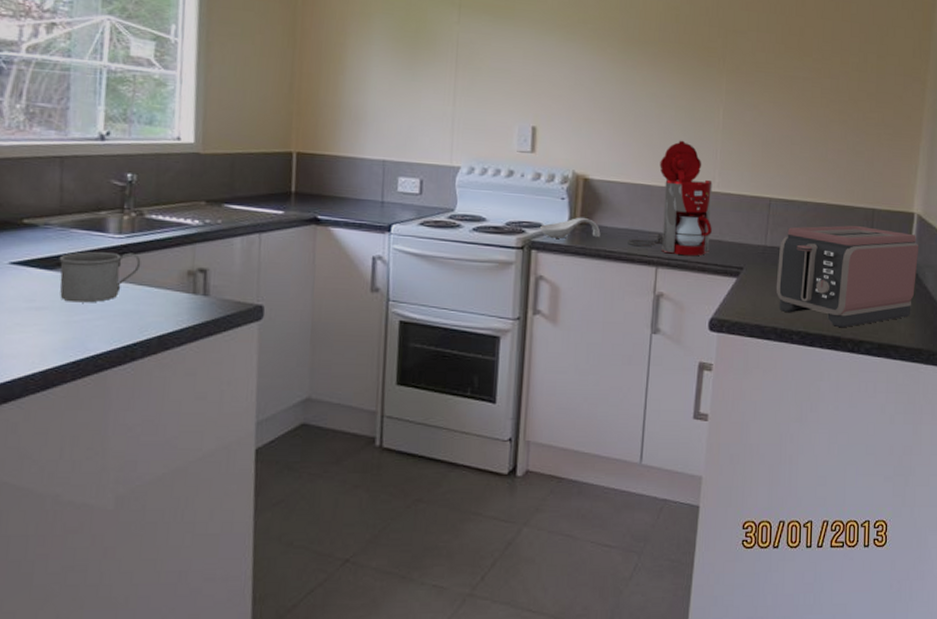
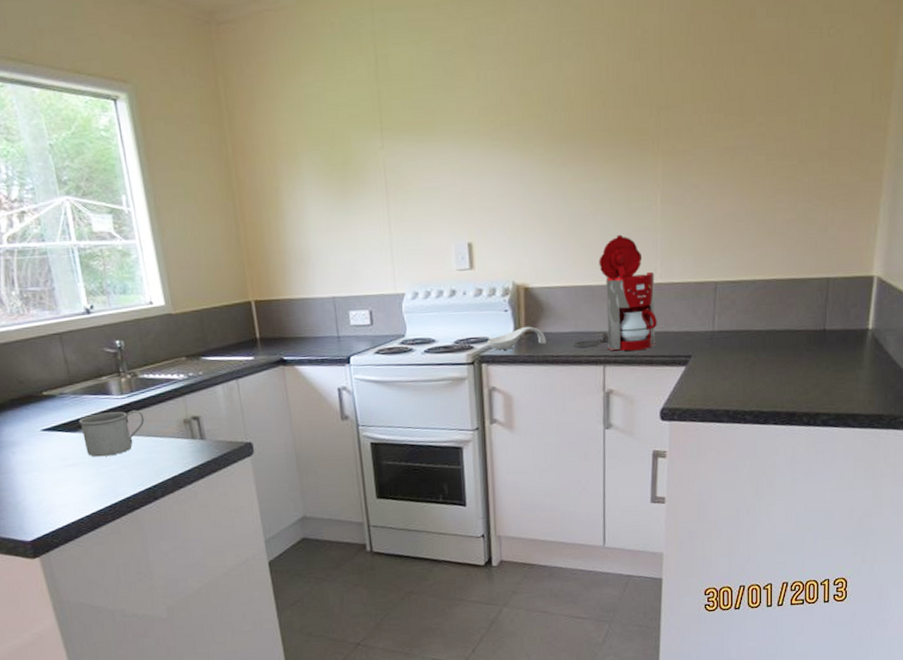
toaster: present [776,225,919,328] -> none [726,297,880,403]

